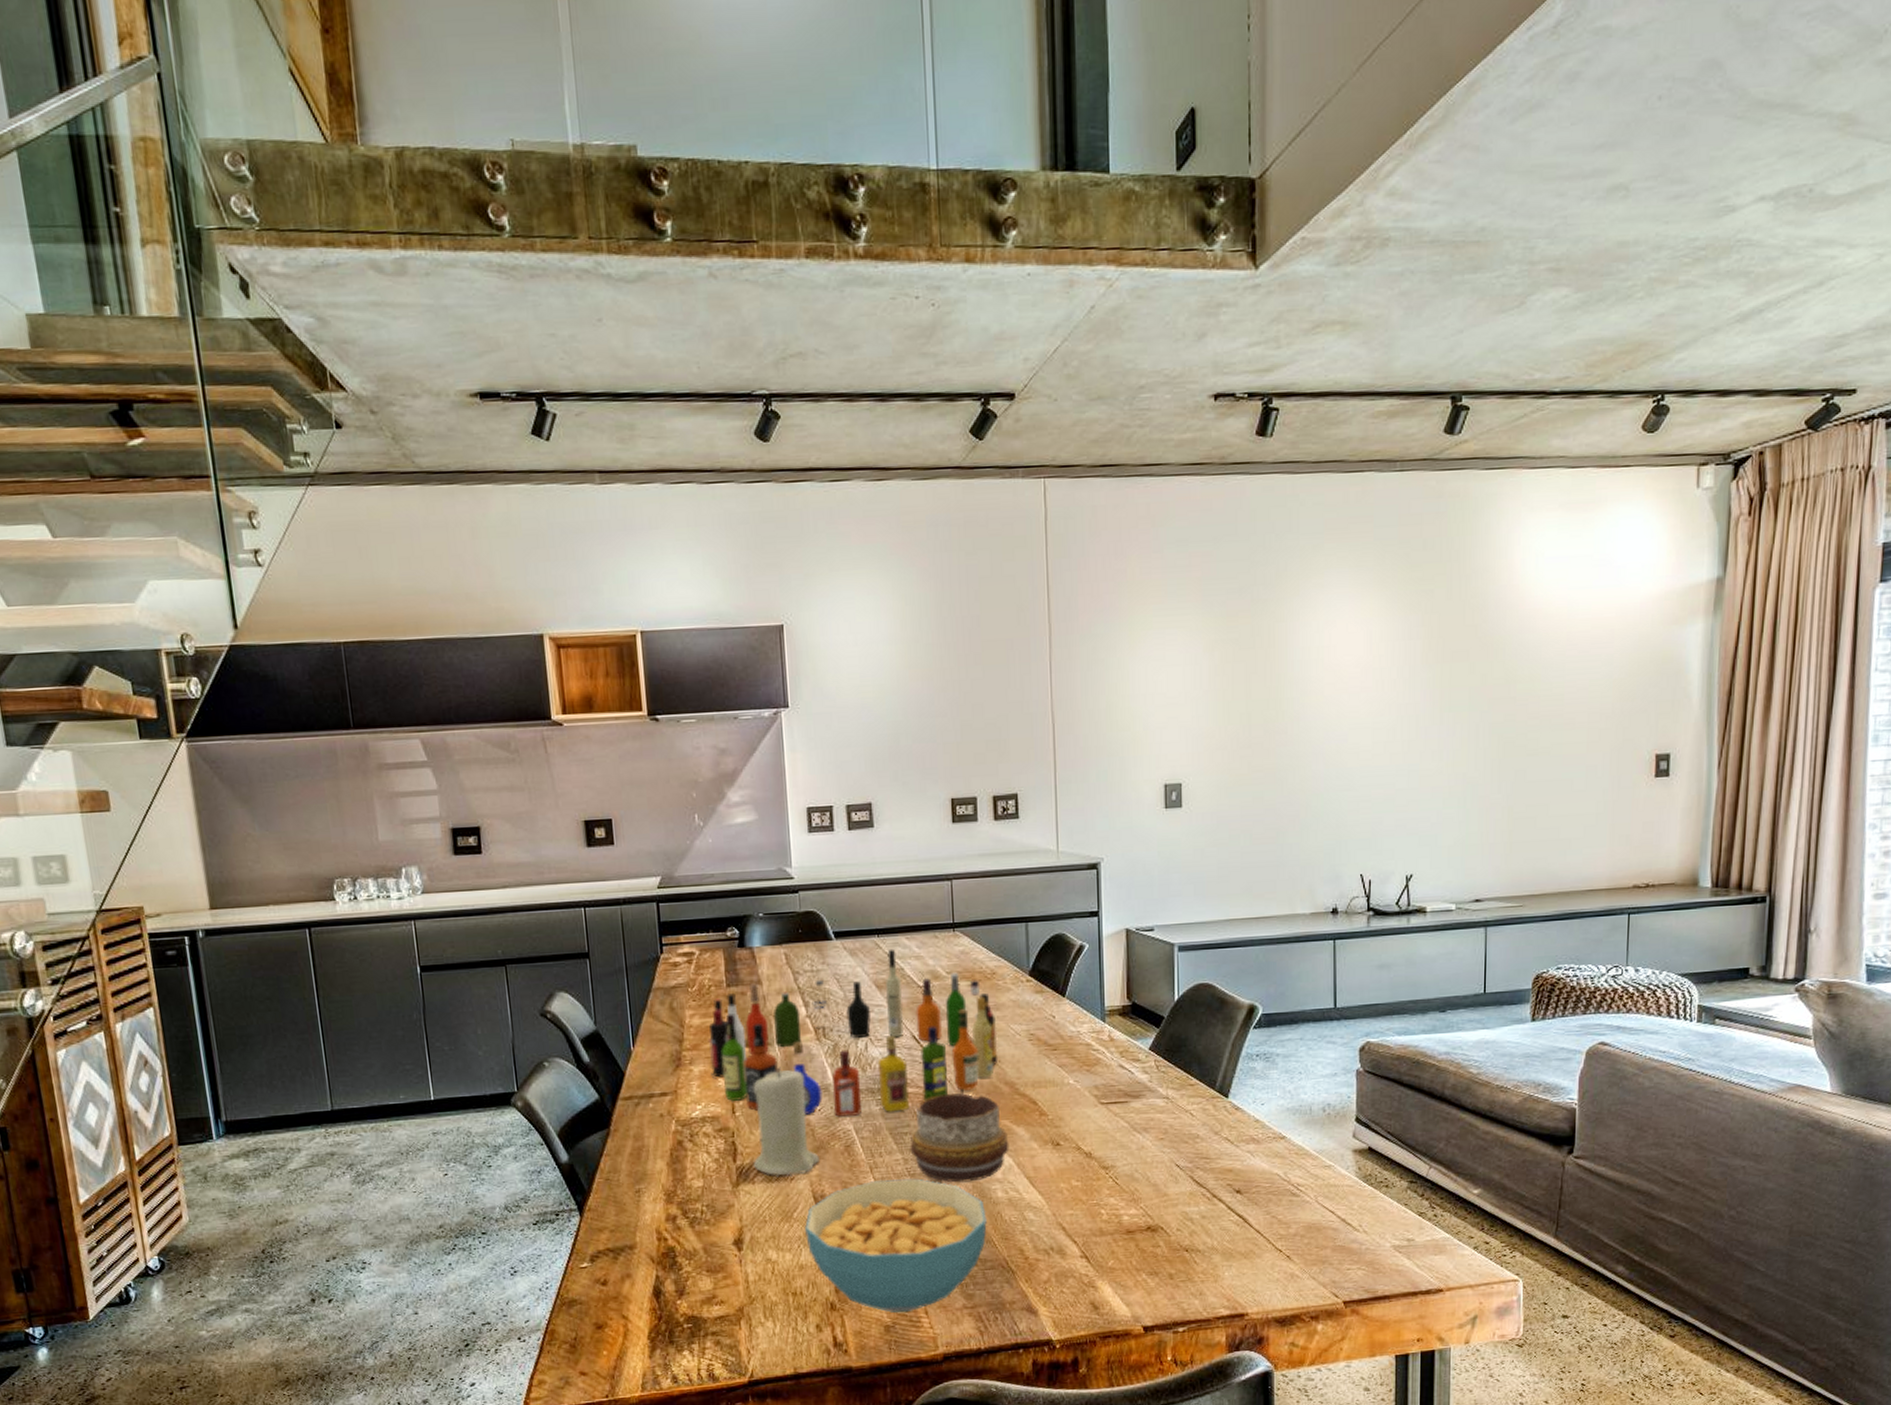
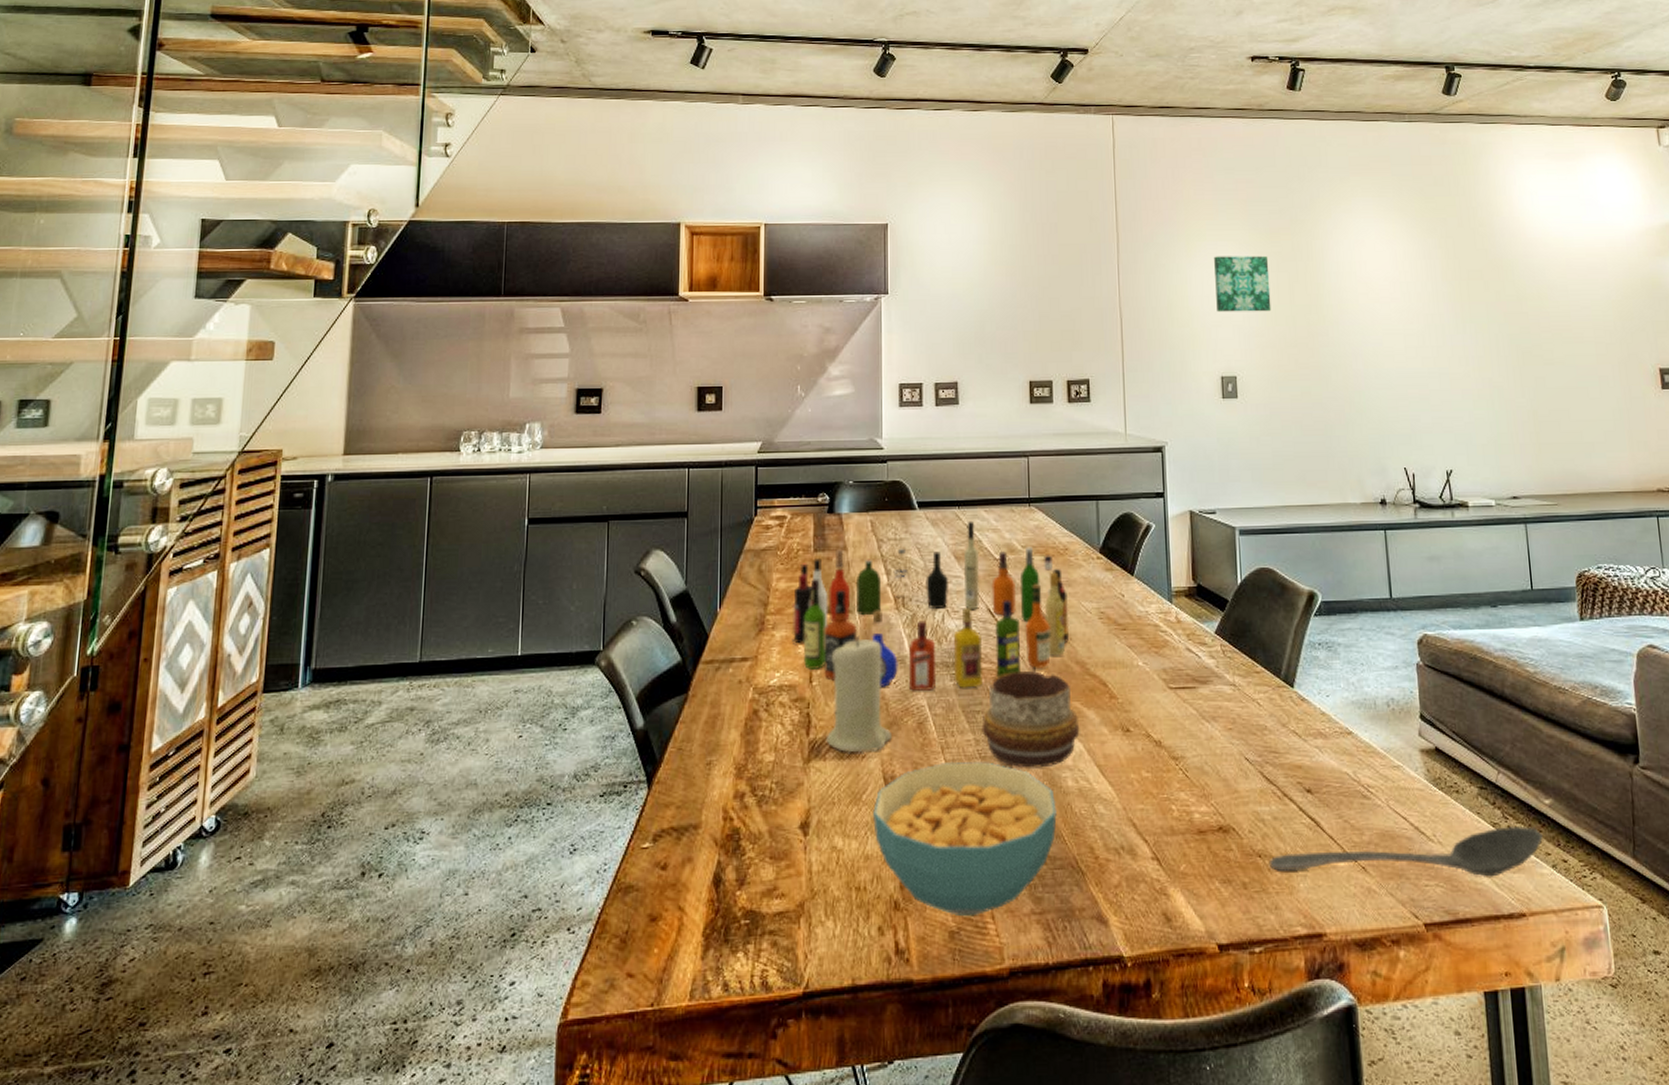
wall art: none [1161,644,1224,712] -> present [1214,255,1271,312]
stirrer: none [1196,1214,1467,1263] -> present [1270,825,1543,877]

